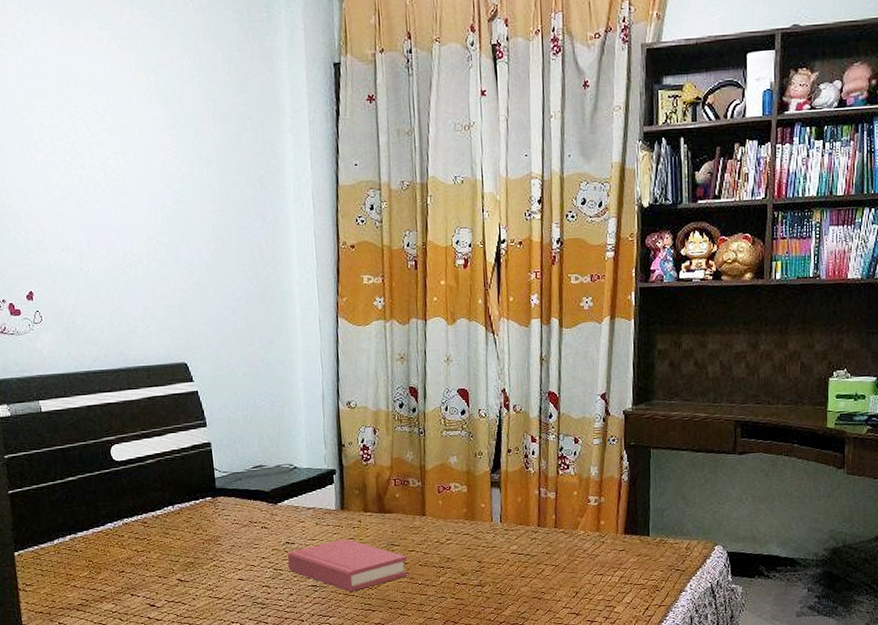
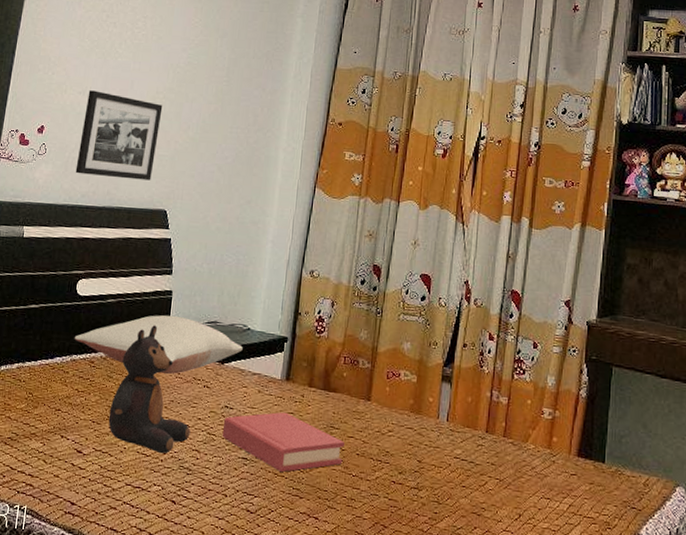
picture frame: none [72,245,163,338] -> present [75,90,163,181]
pillow: none [121,466,293,523] -> present [74,315,243,375]
teddy bear: none [173,478,258,595] -> present [108,325,191,454]

